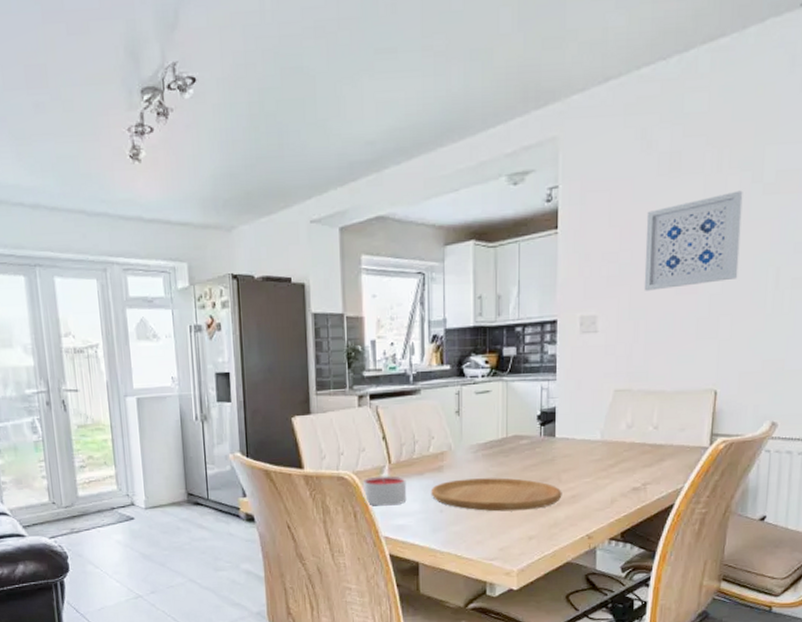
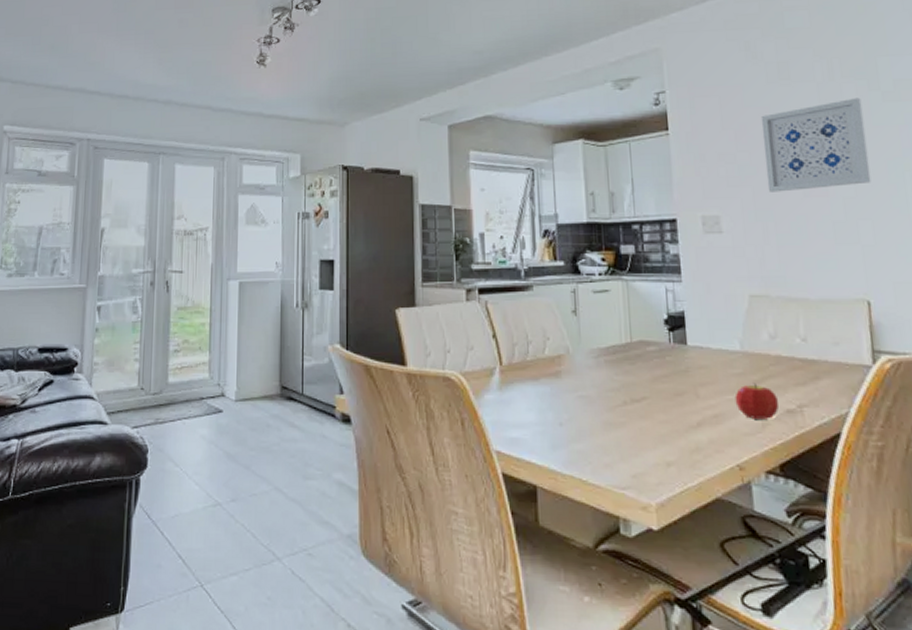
candle: present [362,476,407,506] -> none [471,379,521,414]
cutting board: present [431,477,562,512] -> none [548,388,702,430]
fruit: none [591,466,628,497] -> present [735,382,780,419]

